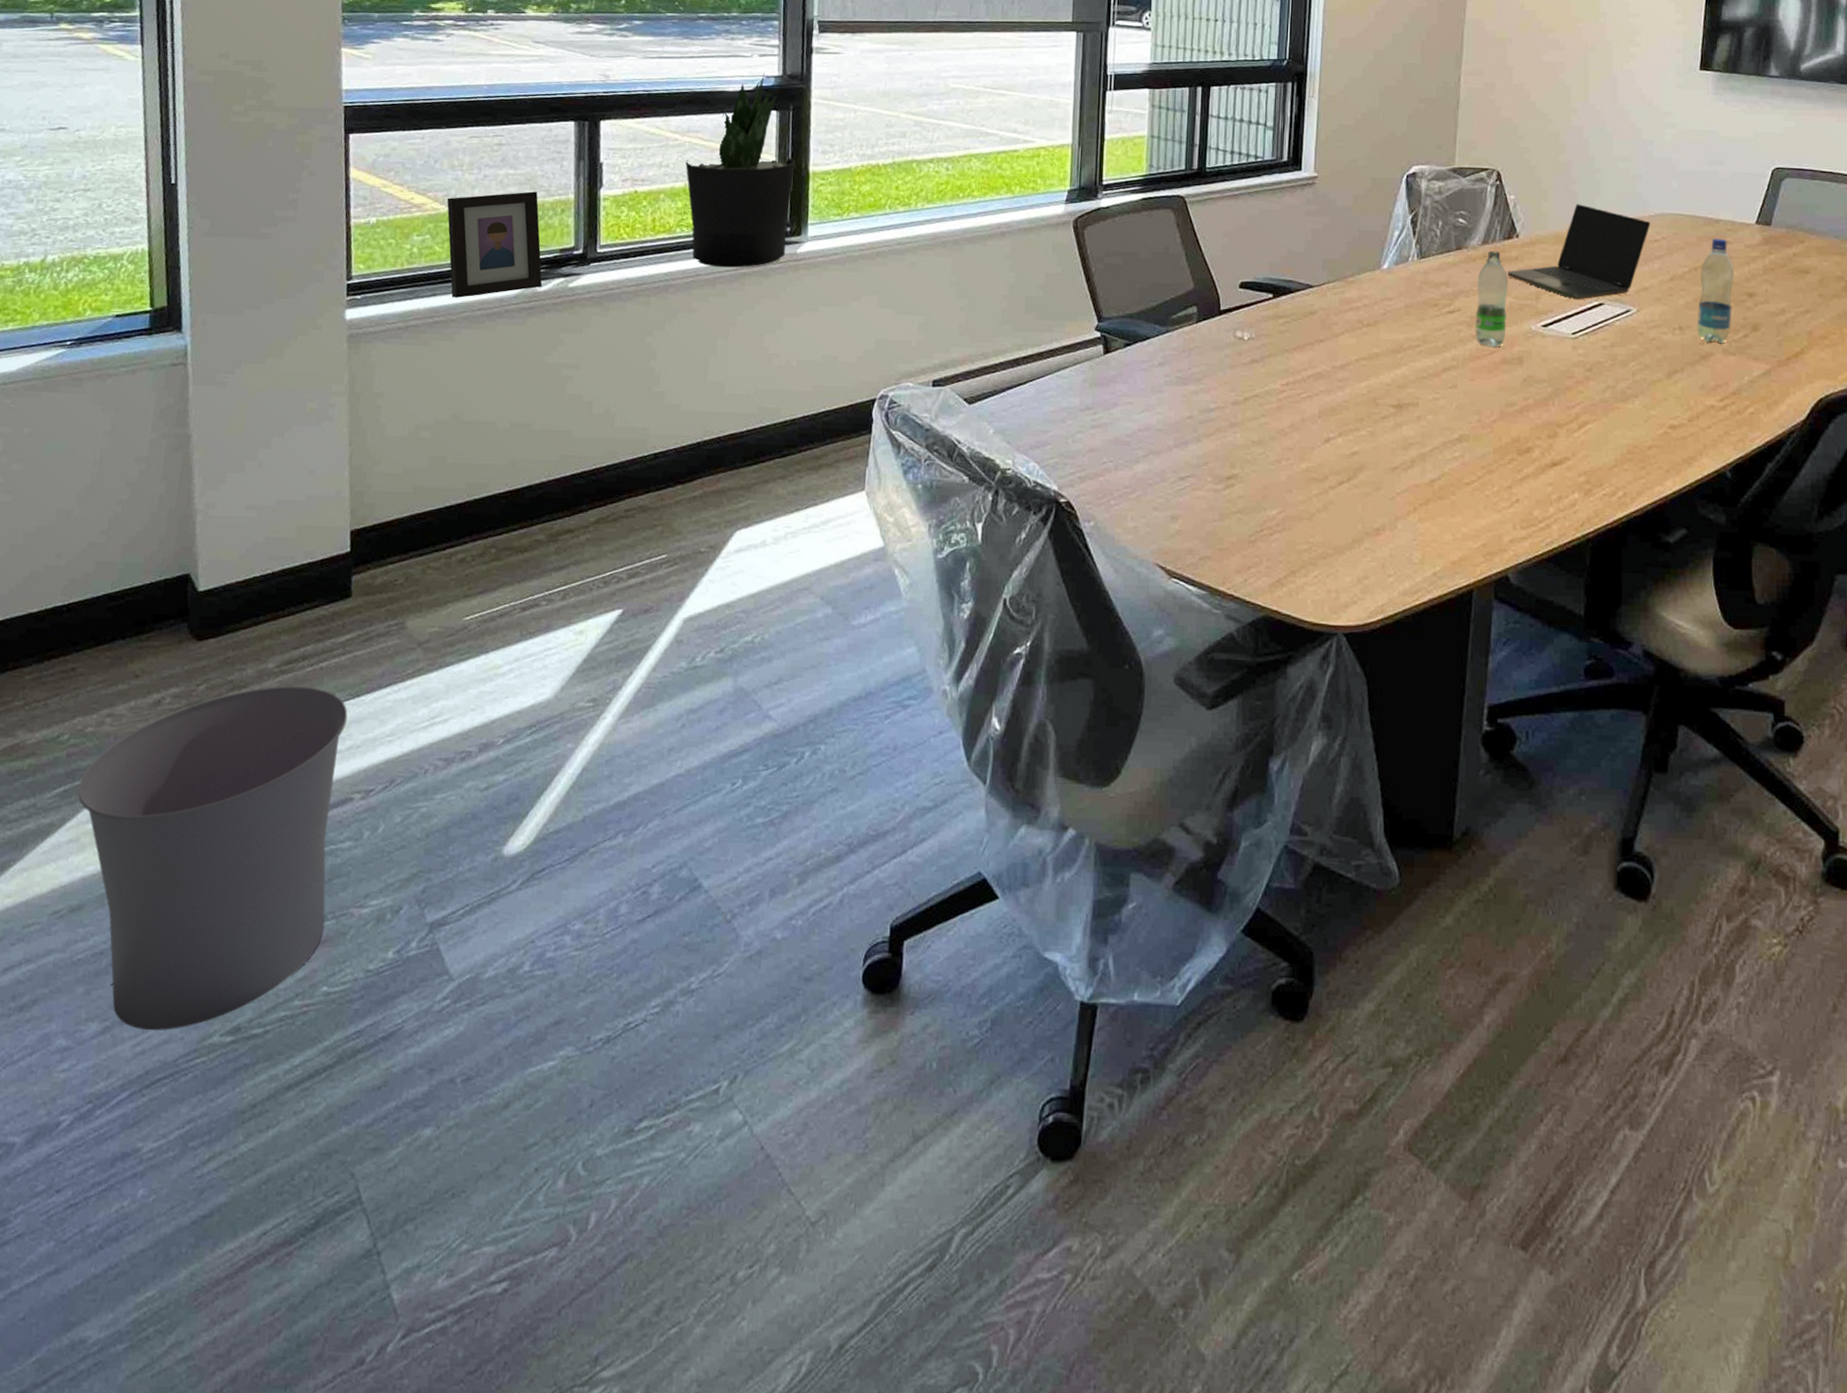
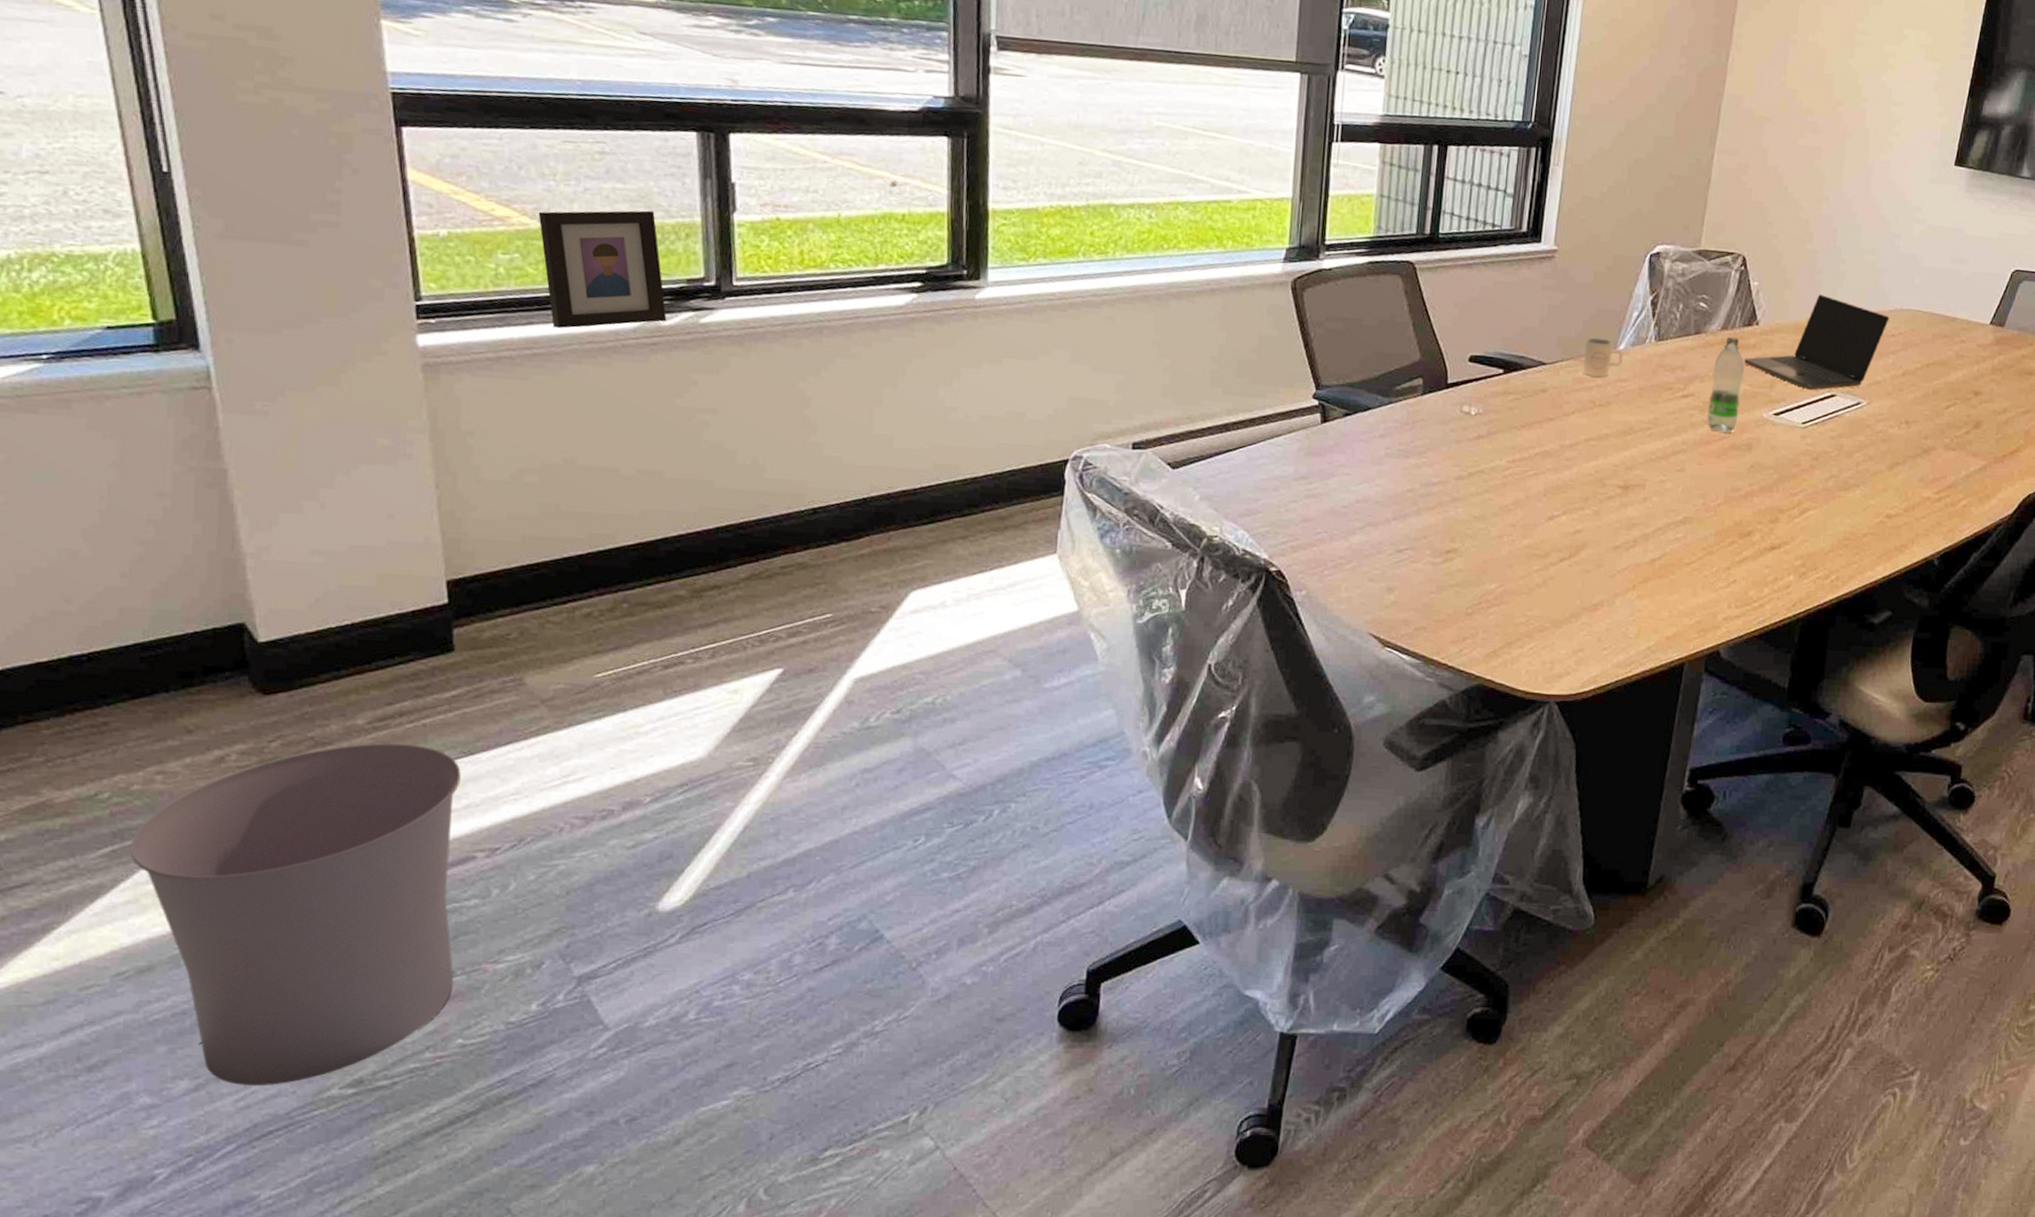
planter: present [685,72,796,268] -> none [838,91,972,312]
mug: none [1349,258,1387,297] -> present [1583,337,1623,377]
bottle: present [1697,238,1734,344] -> none [1922,336,1964,439]

